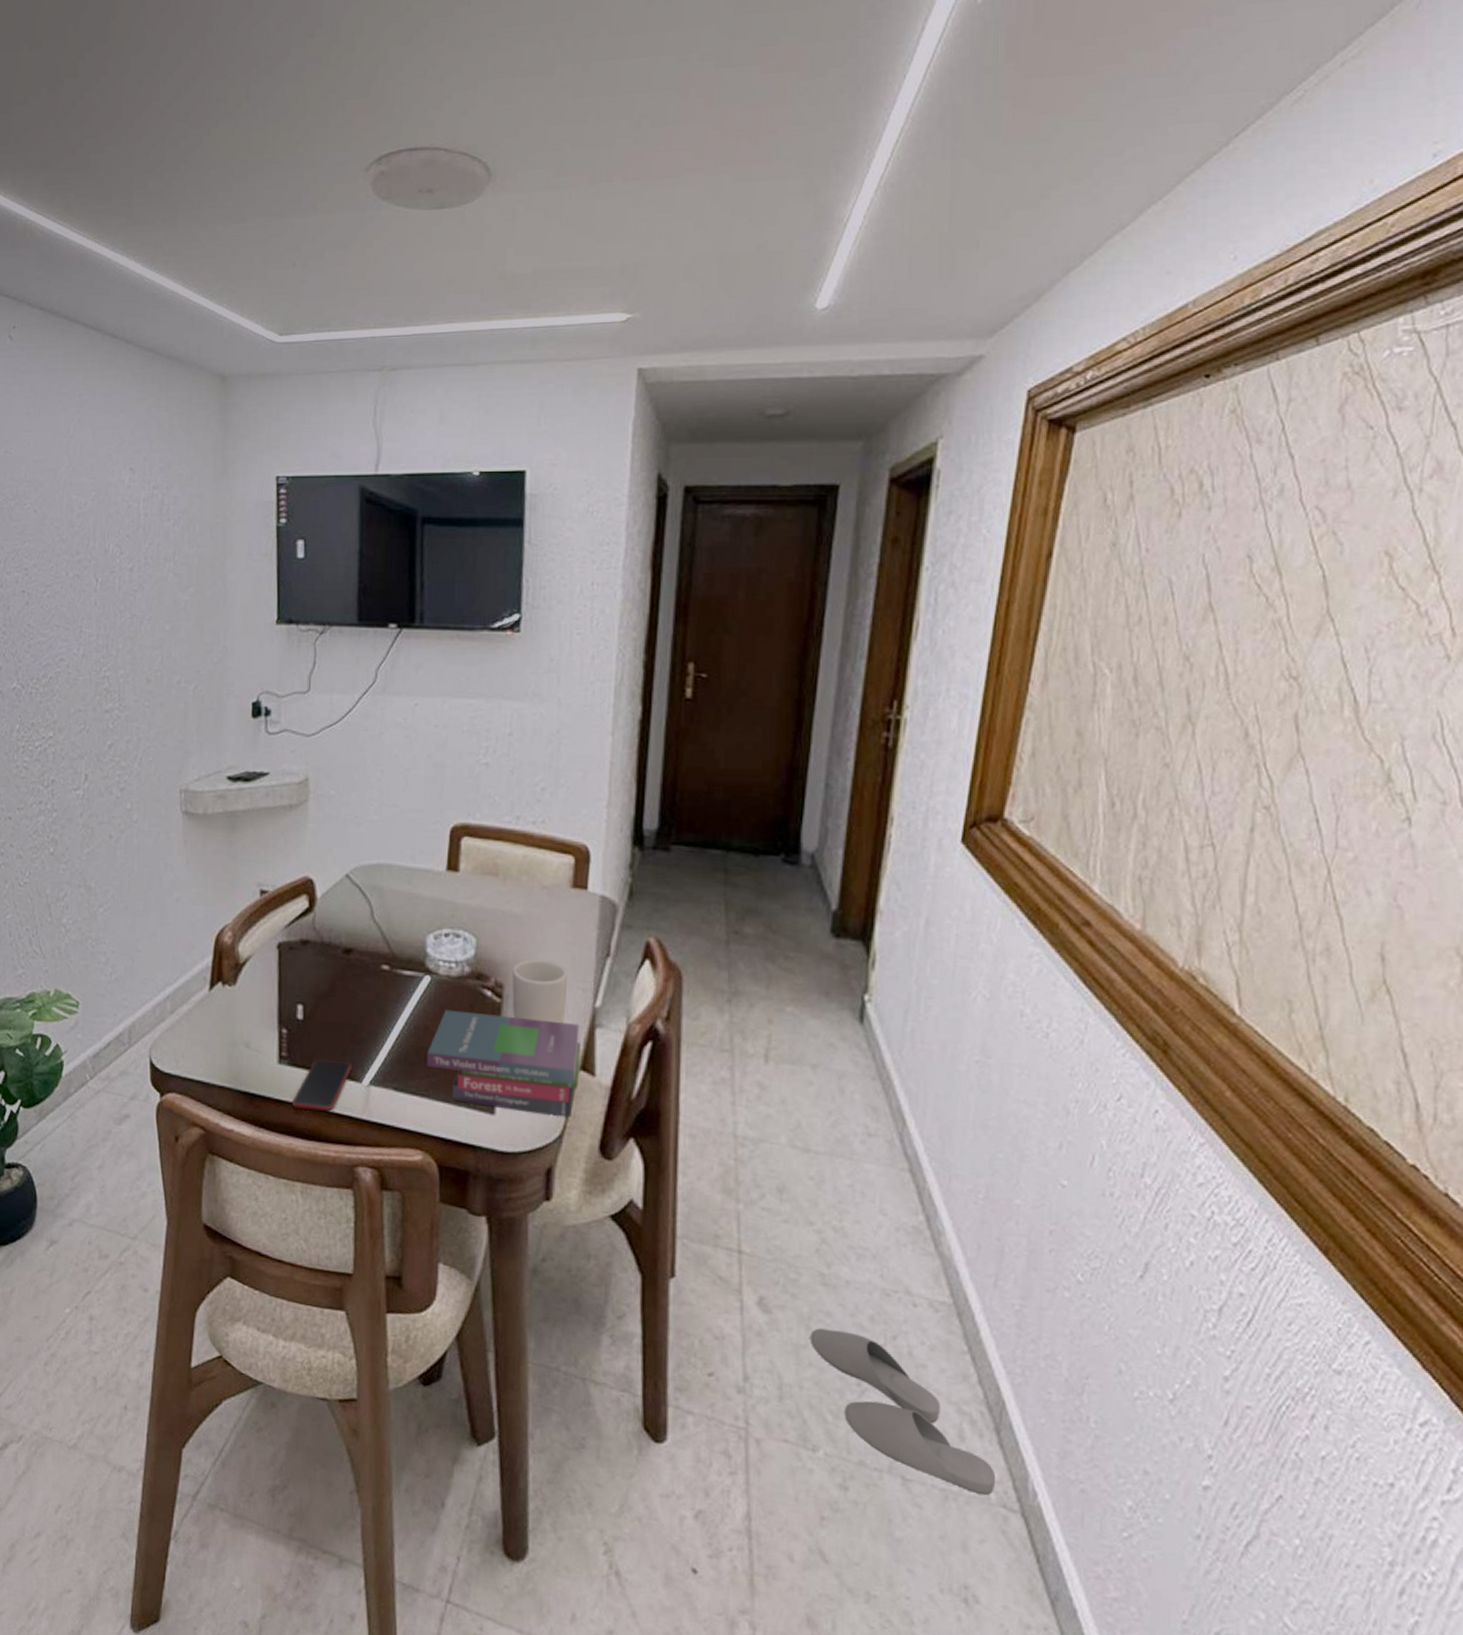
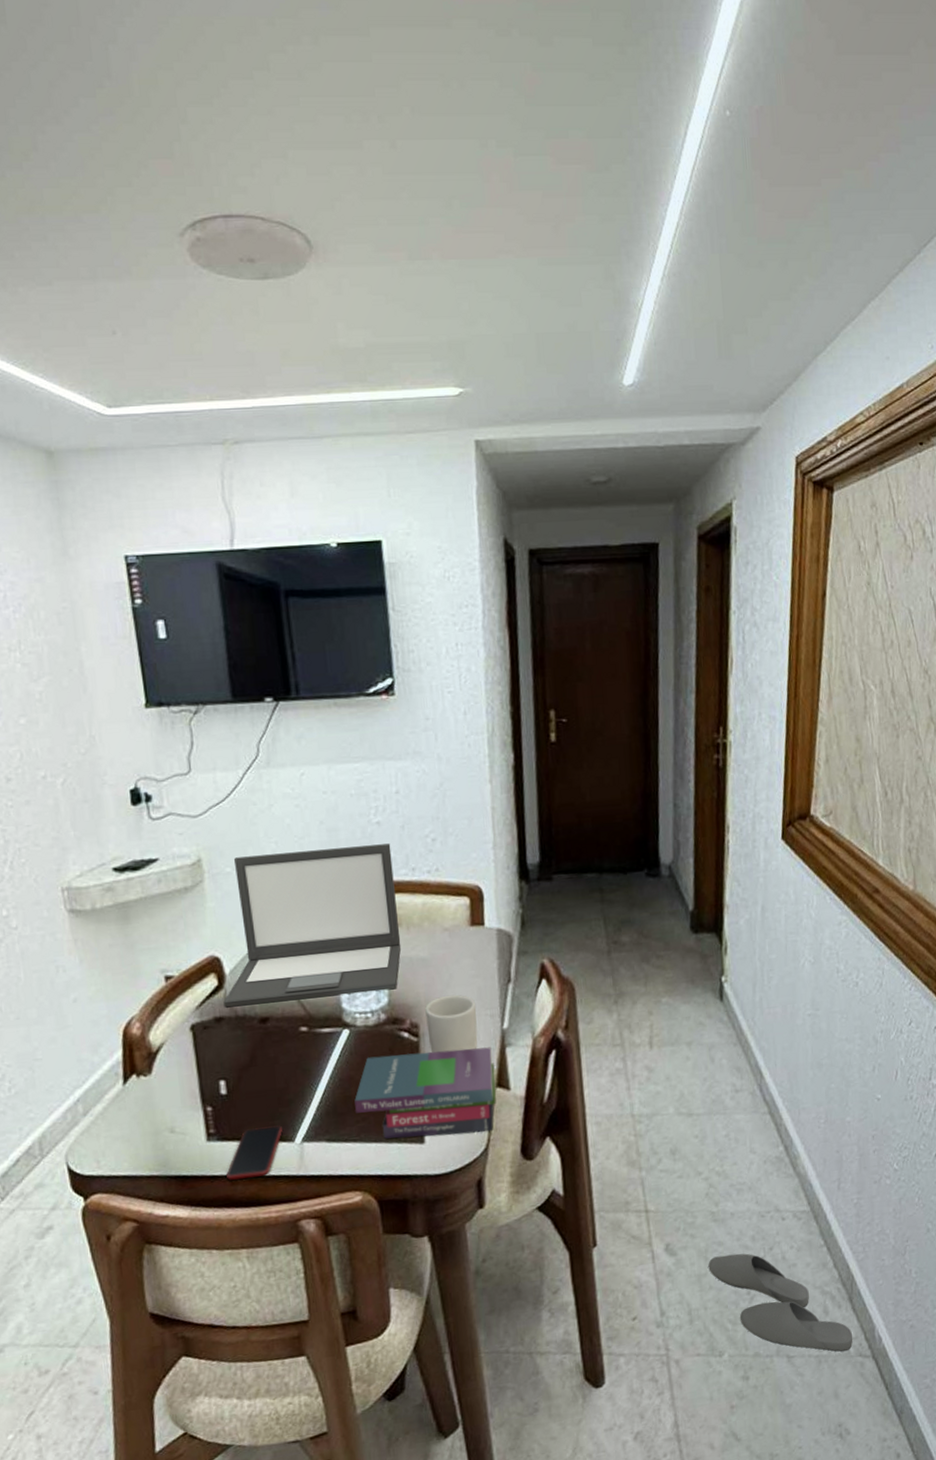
laptop: none [311,781,497,943] -> present [223,843,401,1008]

